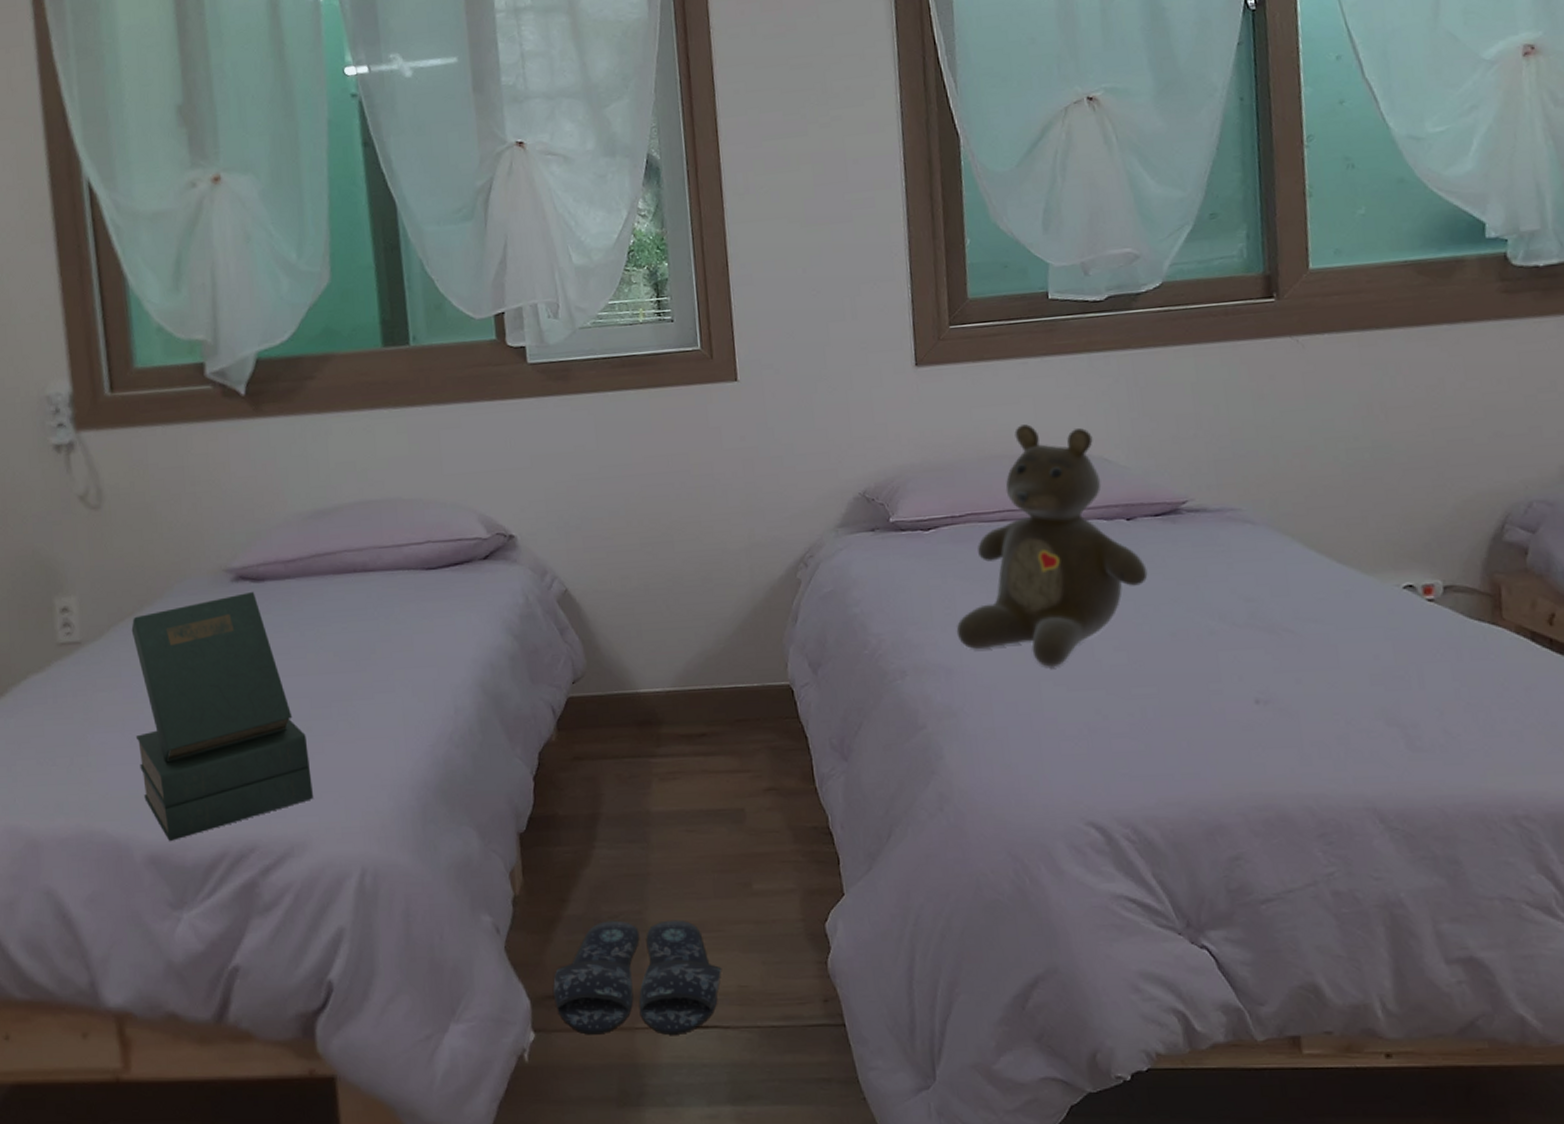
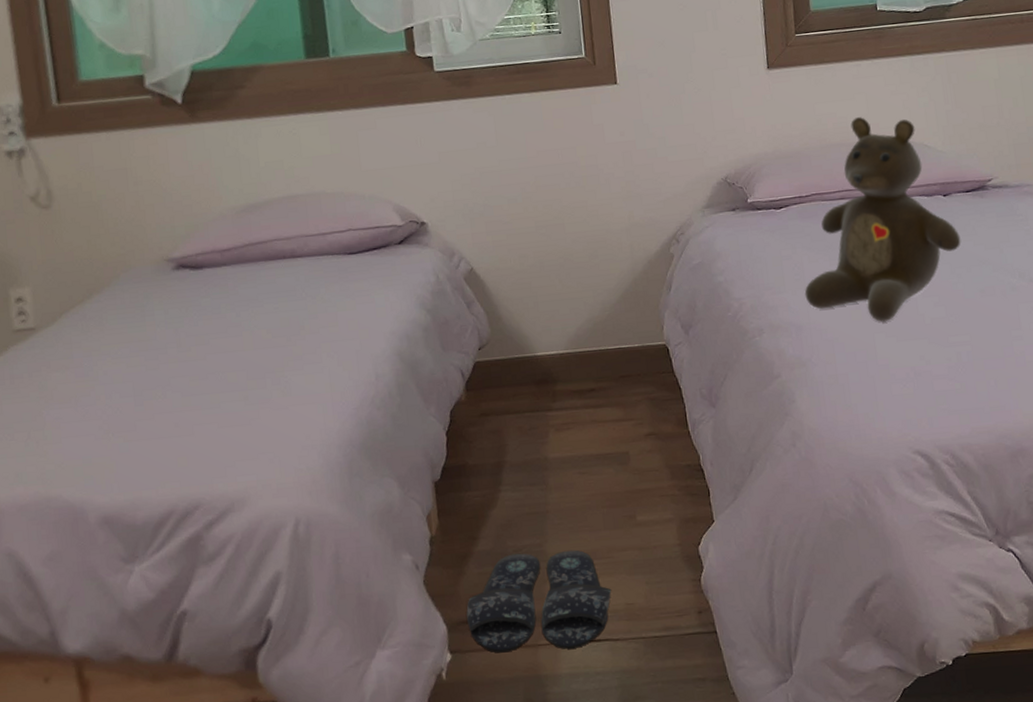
book: present [131,591,313,842] -> none [81,278,251,504]

